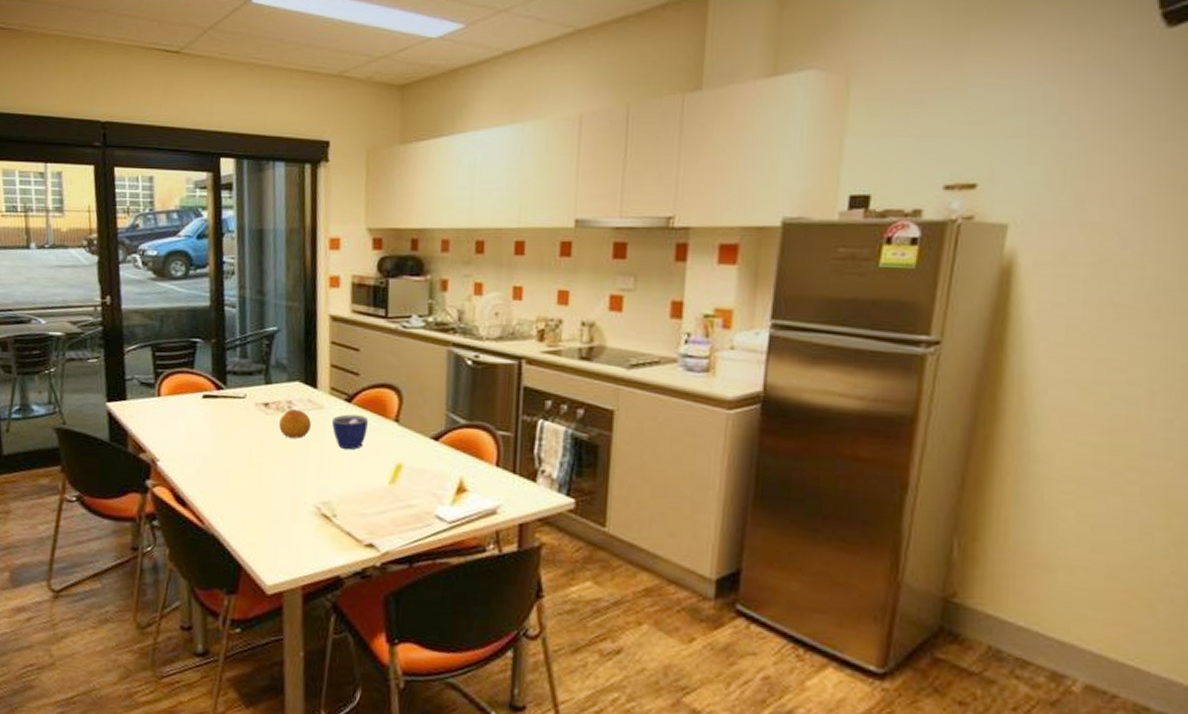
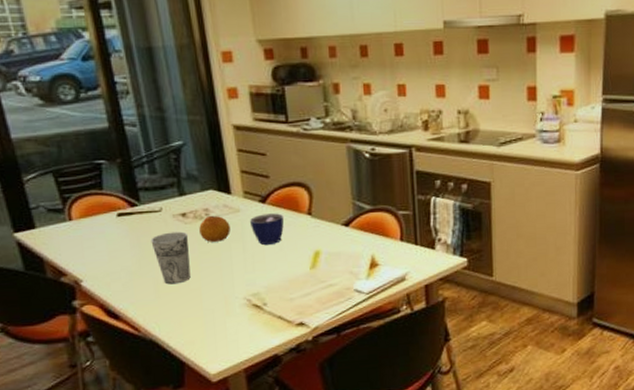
cup: none [230,421,267,478] -> present [151,231,191,285]

